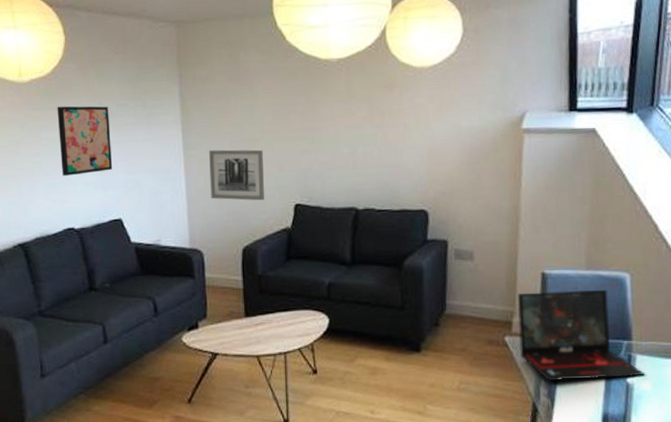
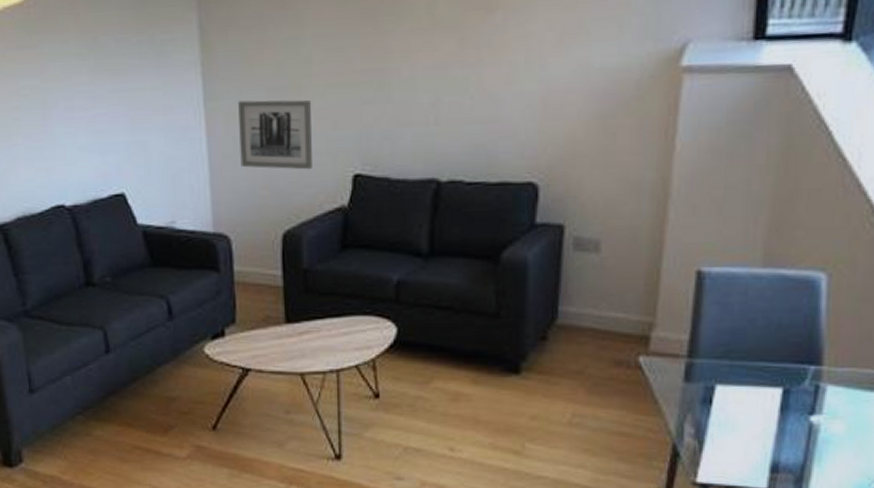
wall art: present [57,106,113,176] -> none [38,42,112,137]
laptop: present [517,289,645,381] -> none [658,294,838,418]

